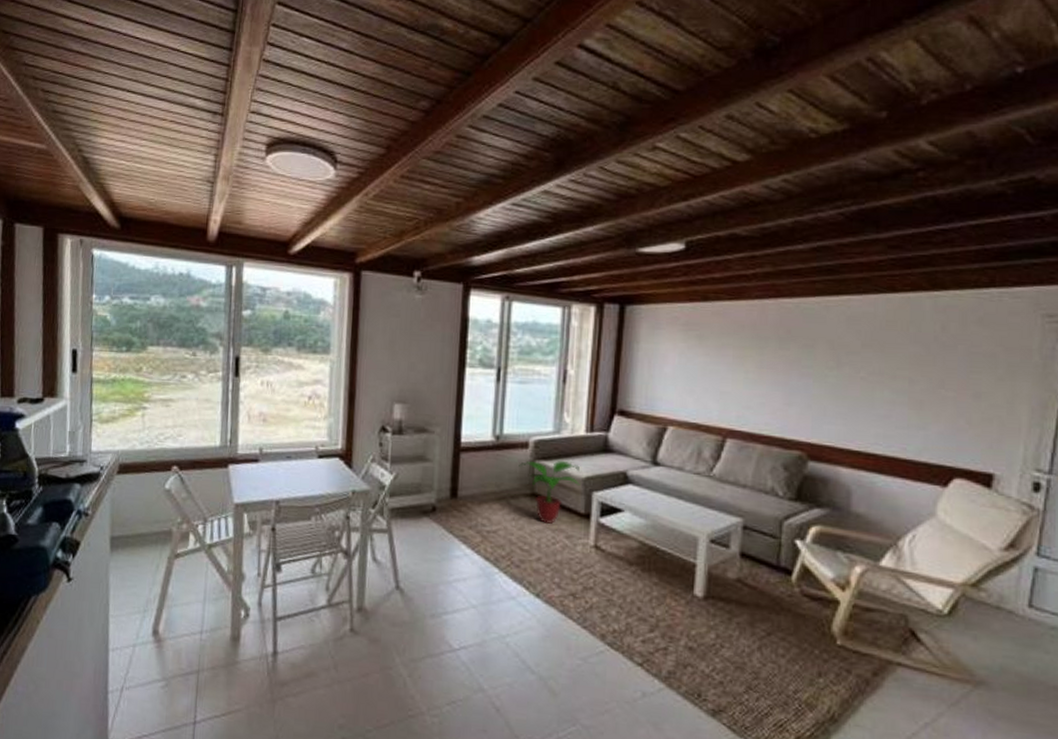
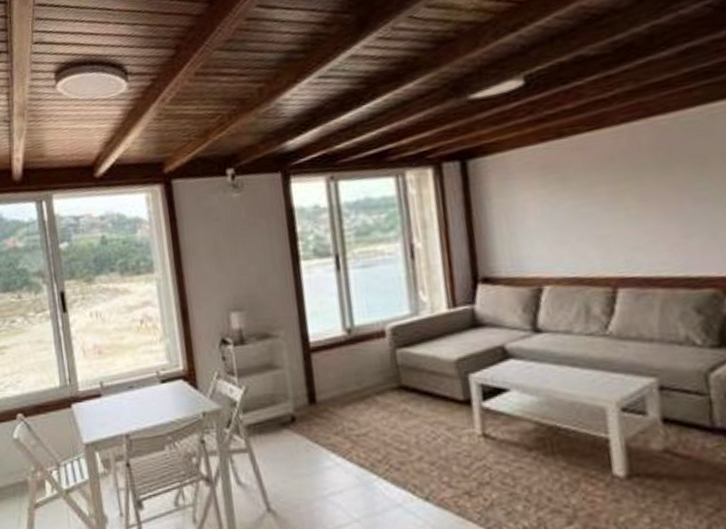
potted plant: present [519,461,580,525] -> none [378,345,453,418]

